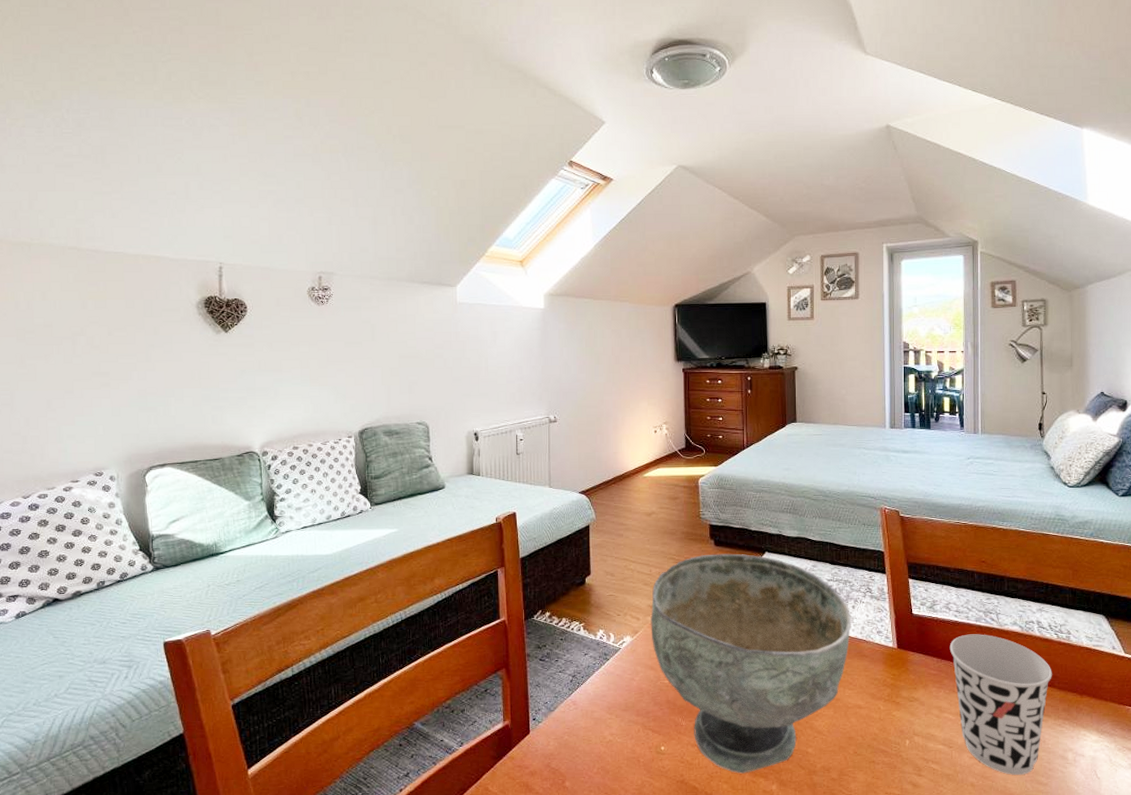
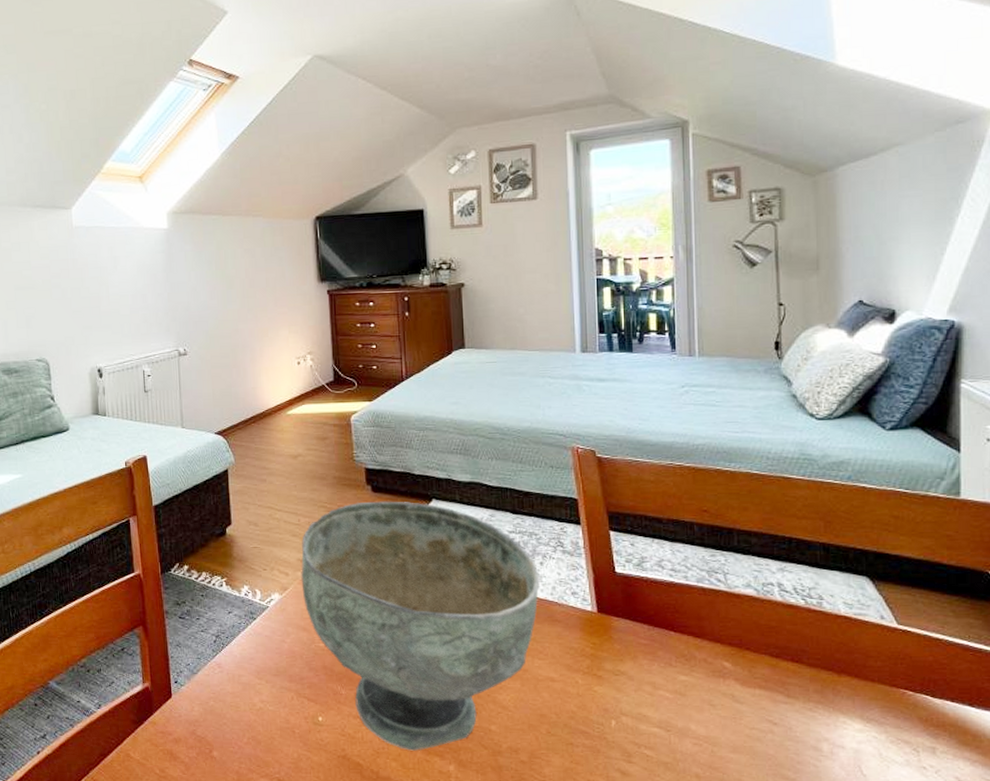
cup: present [949,634,1052,775] -> none [663,597,799,767]

